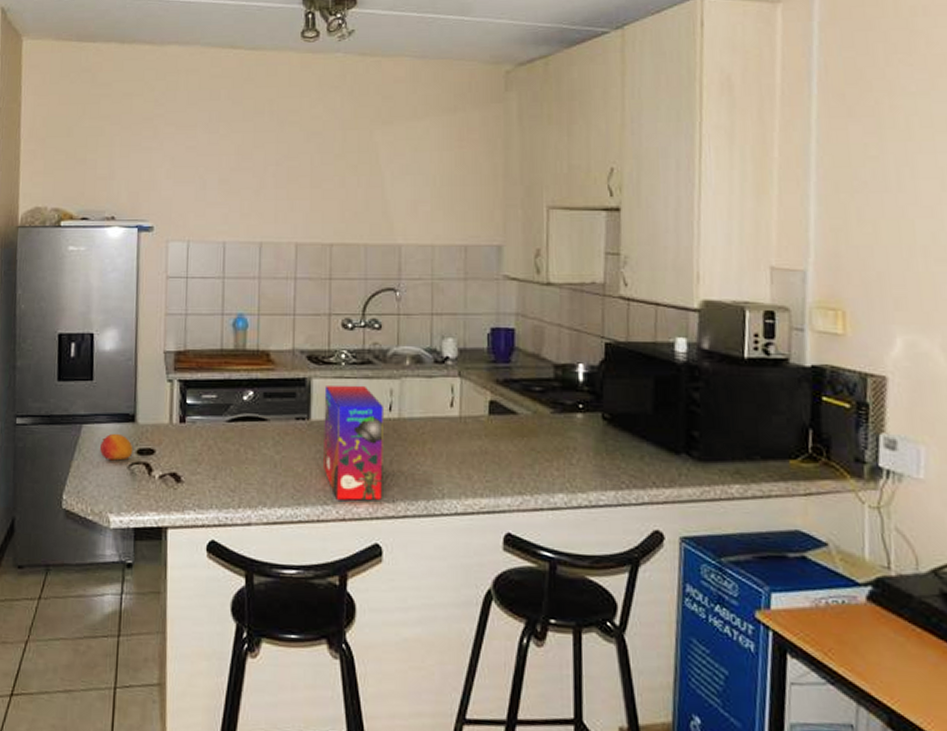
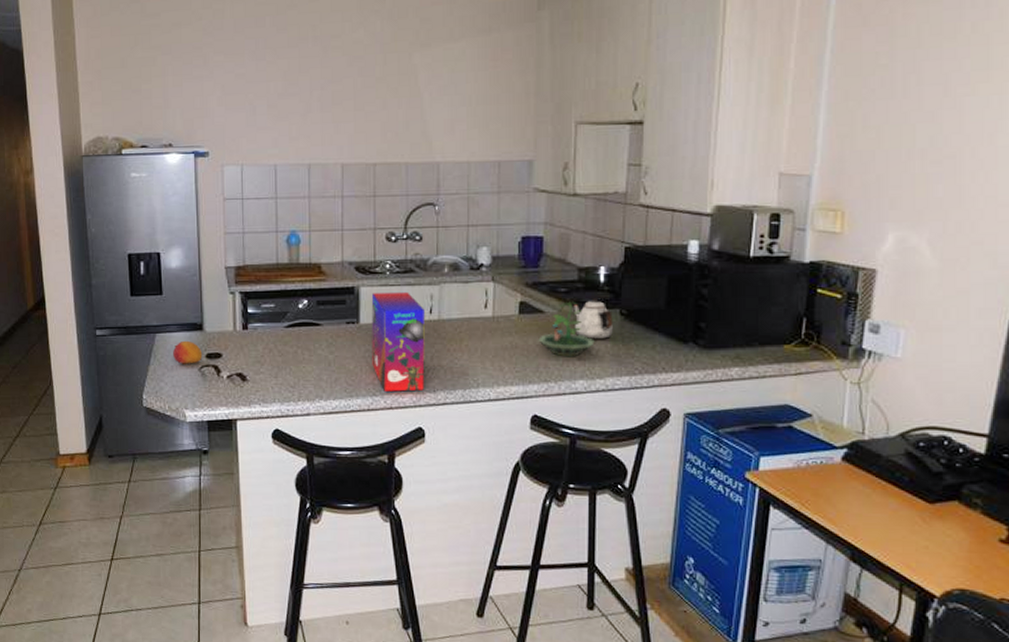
terrarium: none [511,402,575,467] -> present [538,301,595,357]
teapot: none [550,399,595,446] -> present [573,298,613,339]

